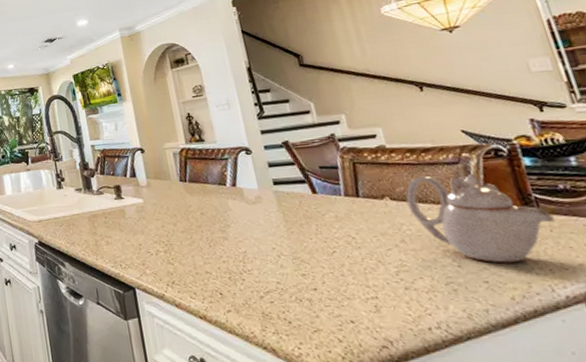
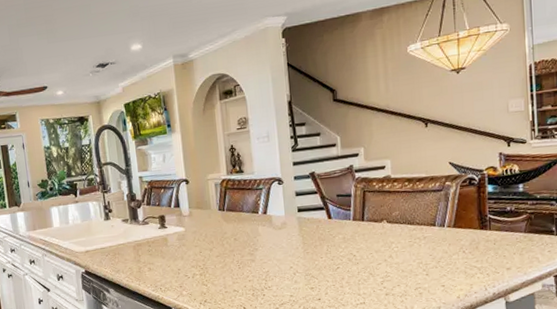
teapot: present [406,173,555,264] -> none [399,199,499,271]

